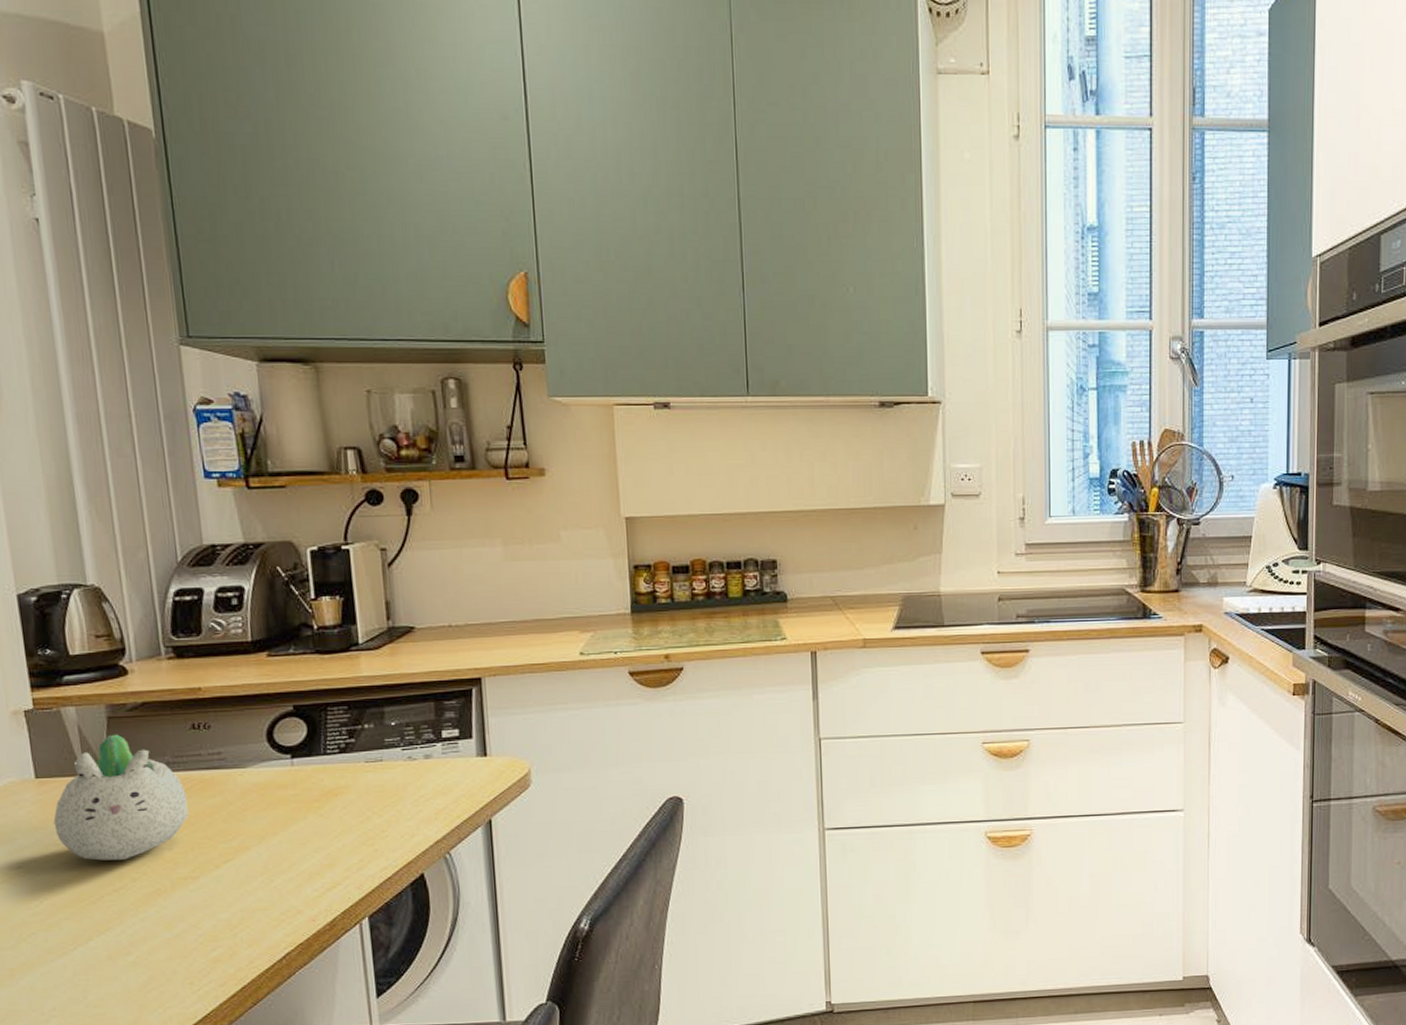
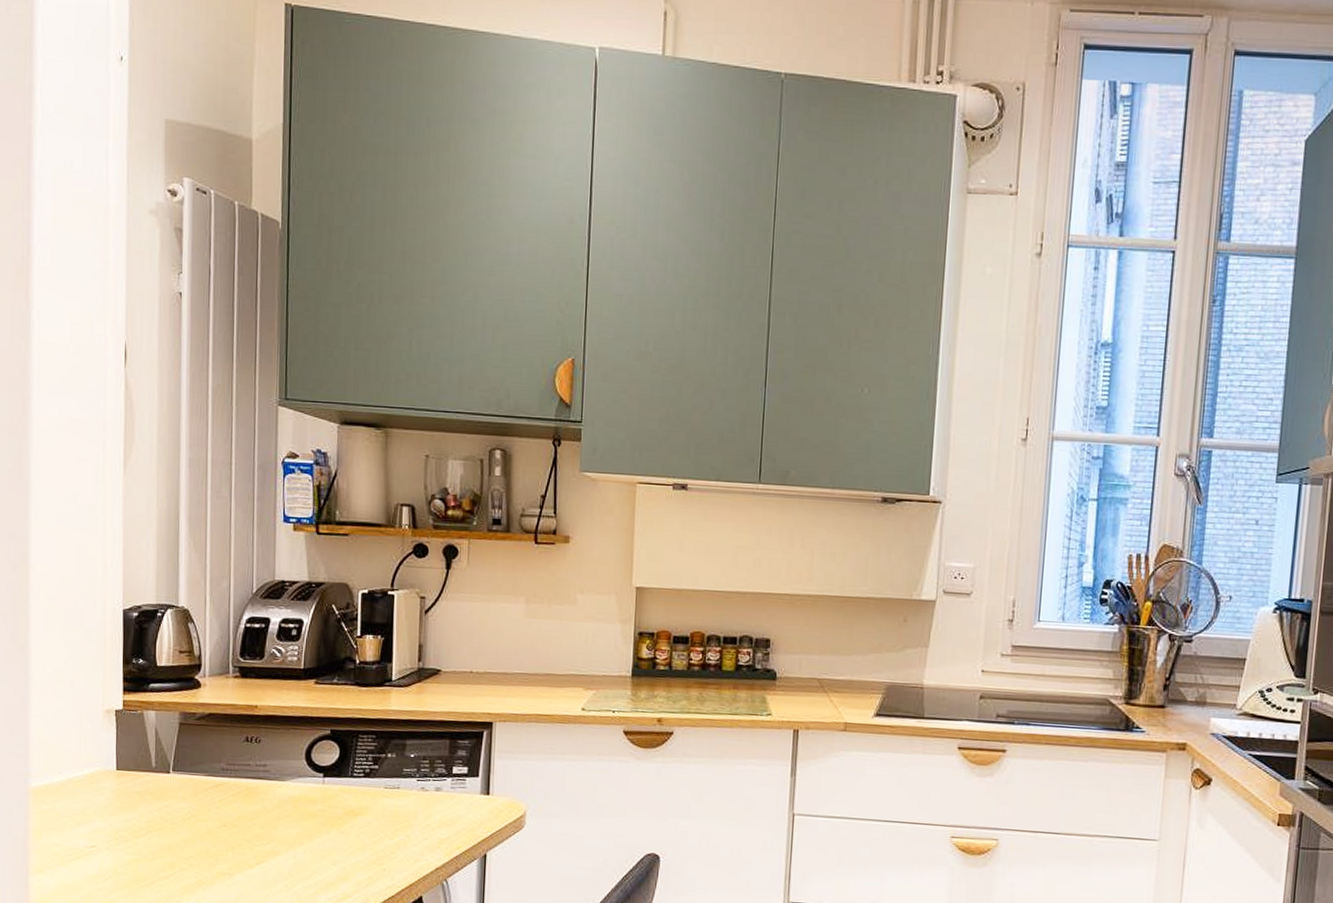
succulent planter: present [53,734,189,861] -> none [125,738,234,851]

